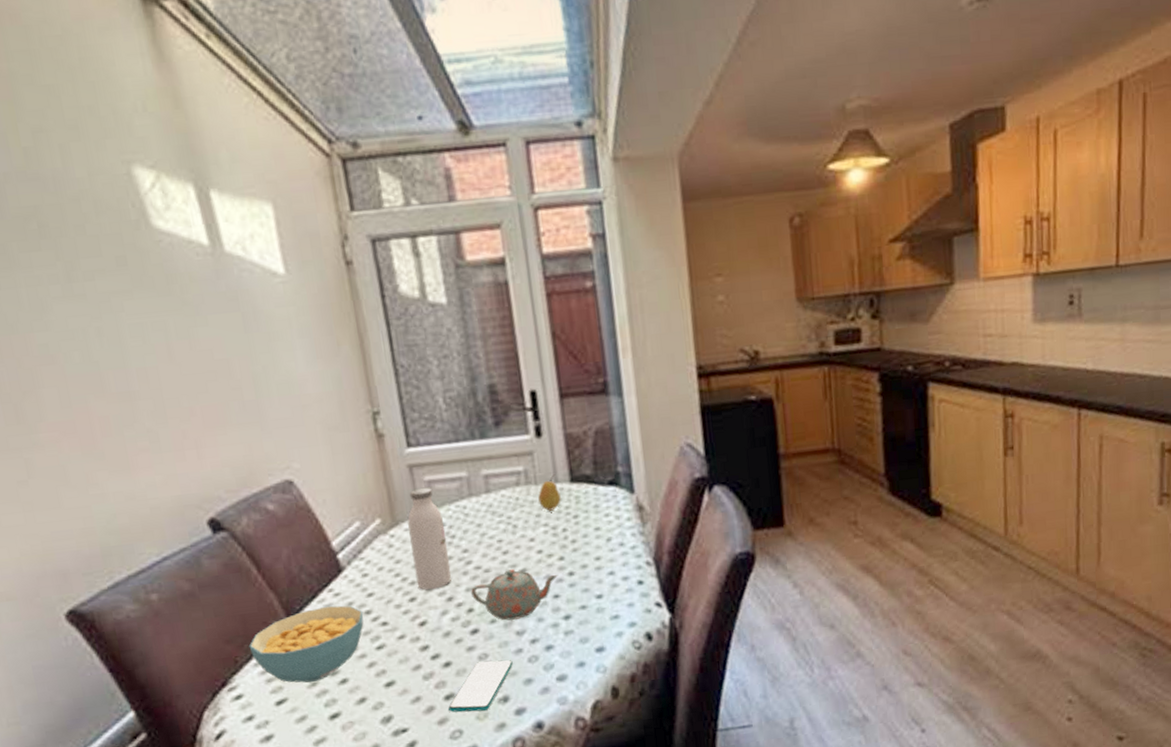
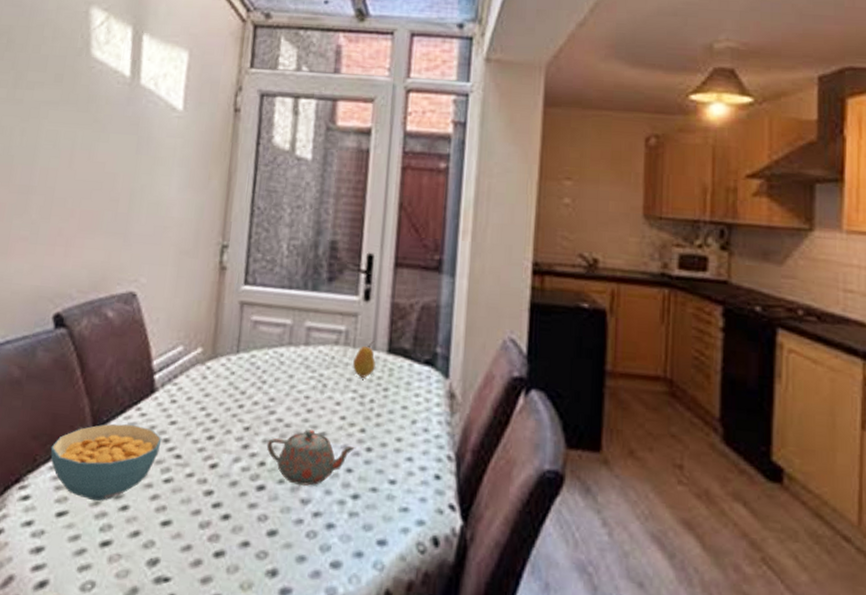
water bottle: present [407,488,452,590] -> none [218,327,259,433]
smartphone: present [448,660,513,713] -> none [215,522,290,580]

